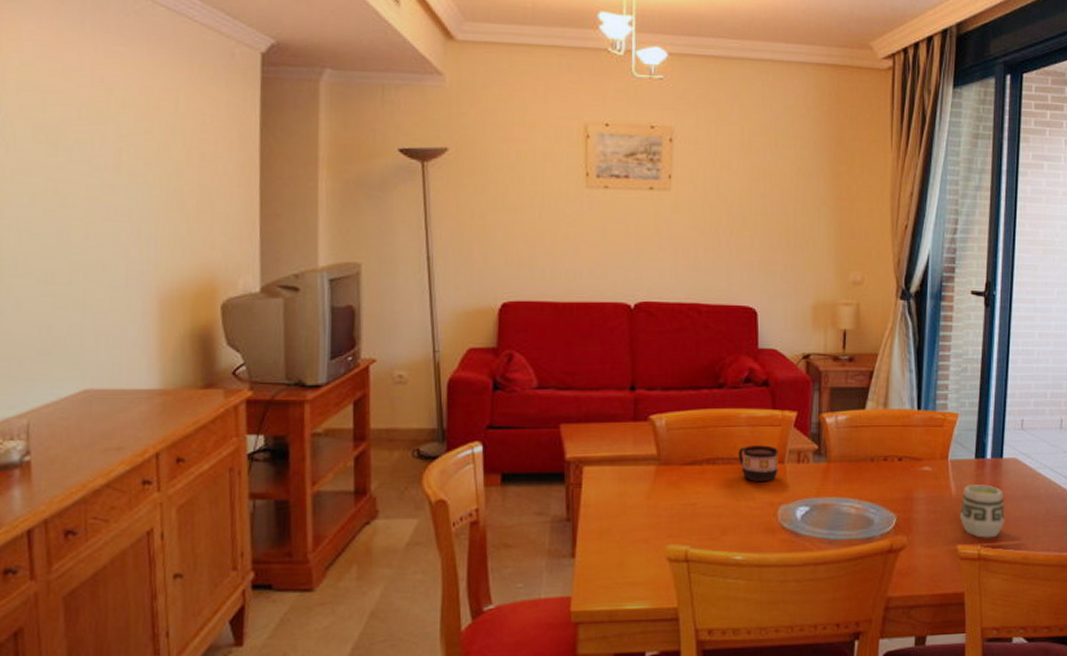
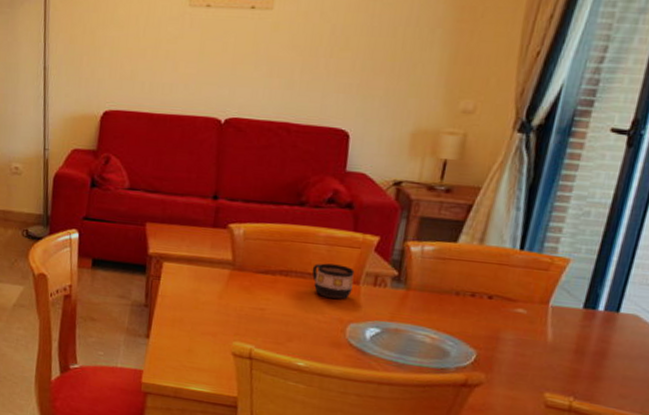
cup: present [960,483,1005,538] -> none [553,333,613,393]

